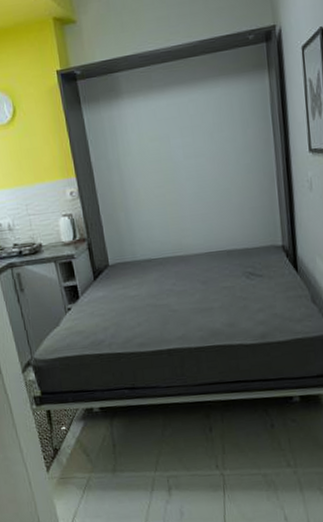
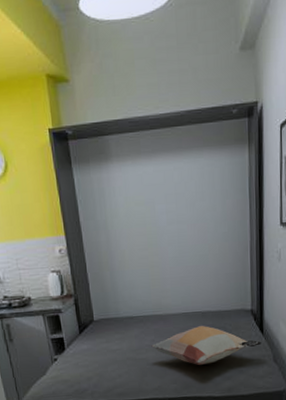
decorative pillow: none [172,265,298,310] -> present [151,326,262,365]

